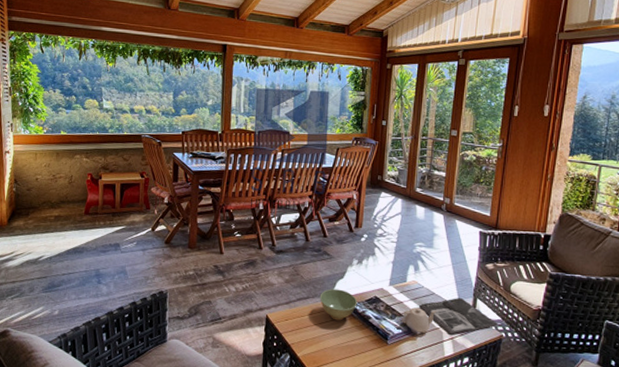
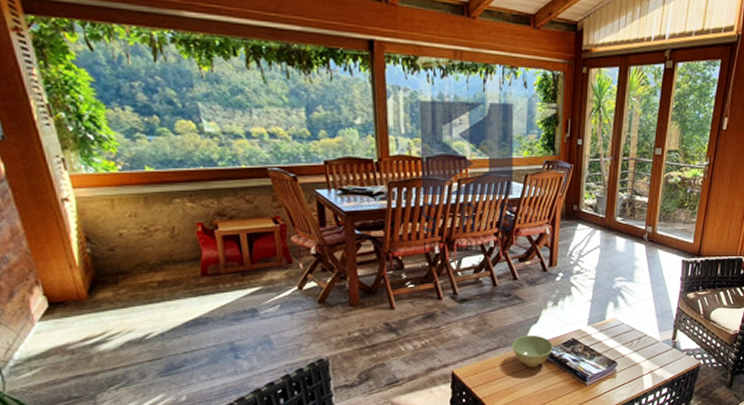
teapot: present [402,307,437,334] -> none [601,345,637,371]
magazine: present [419,297,497,335] -> none [619,330,696,368]

